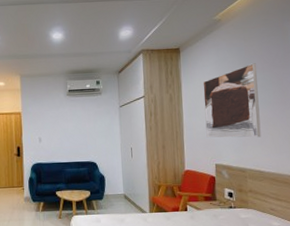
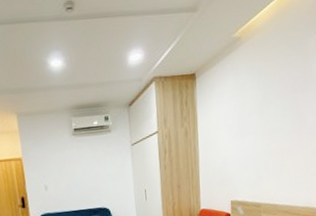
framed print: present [203,63,261,138] -> none [220,88,277,174]

